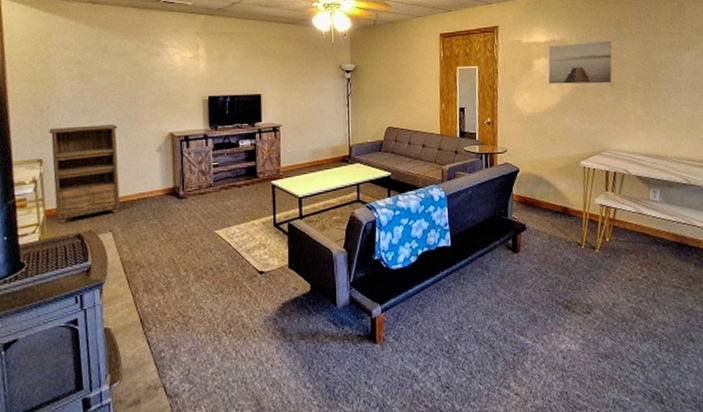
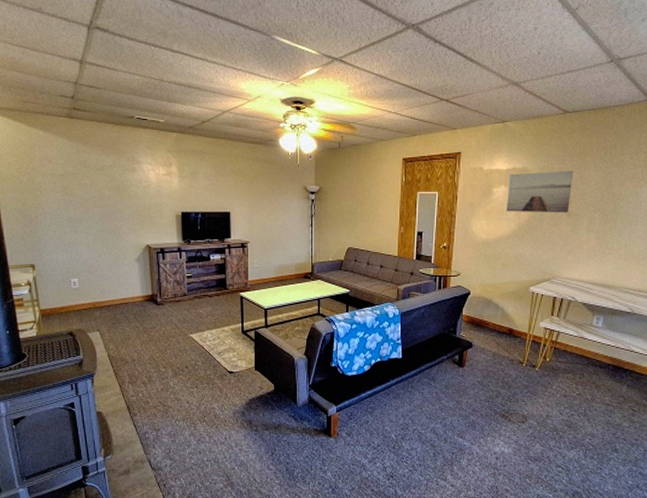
bookshelf: present [48,124,120,223] -> none [38,235,105,321]

